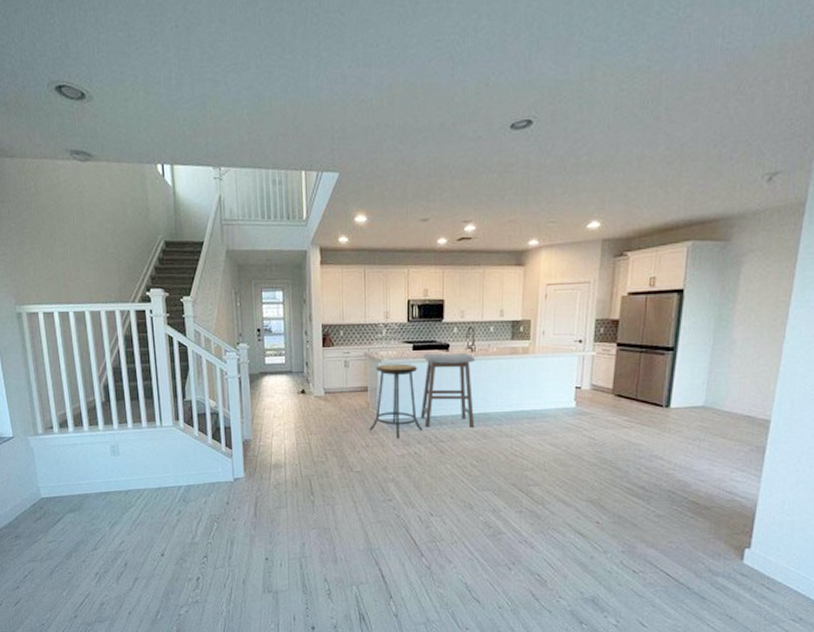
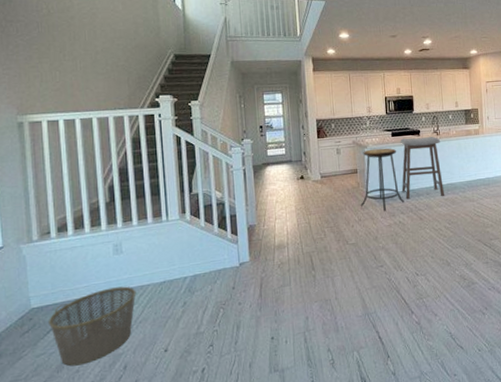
basket: none [57,488,134,556] -> present [49,286,137,366]

